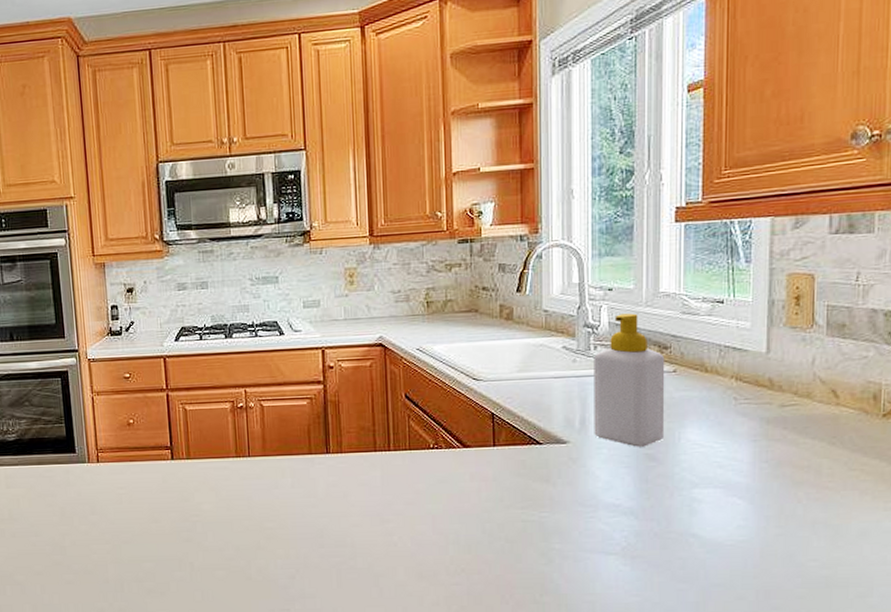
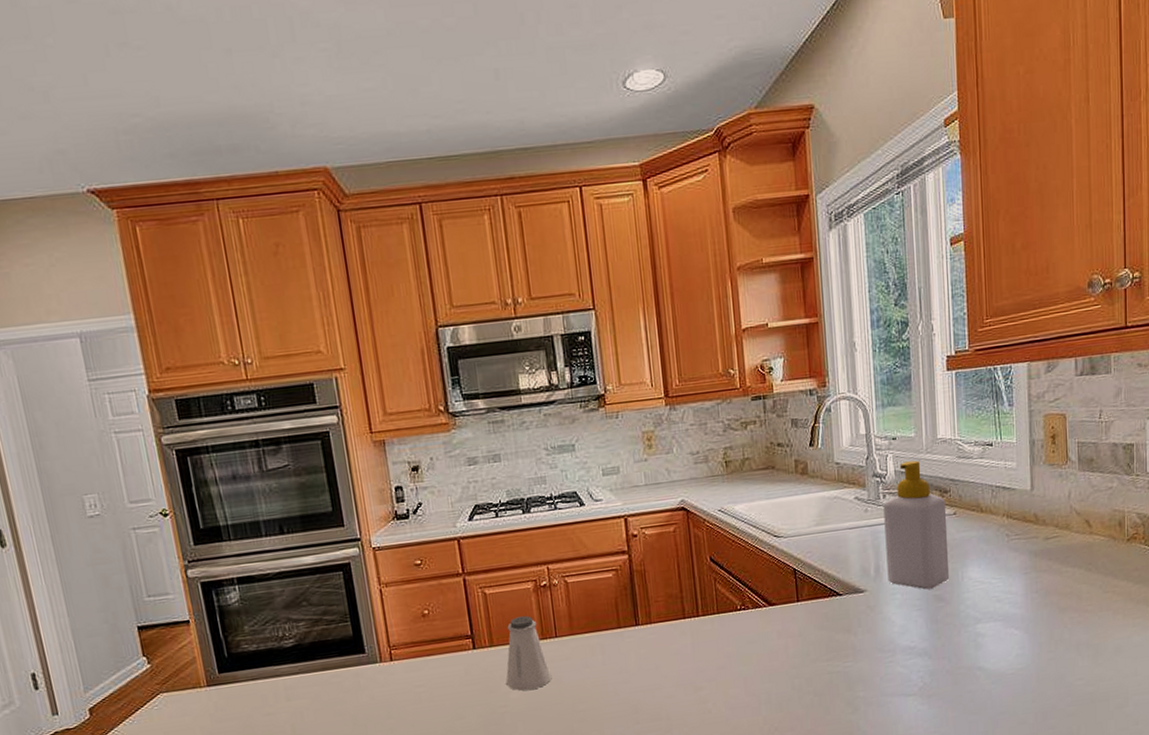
saltshaker: none [199,434,243,504] -> present [506,615,552,691]

